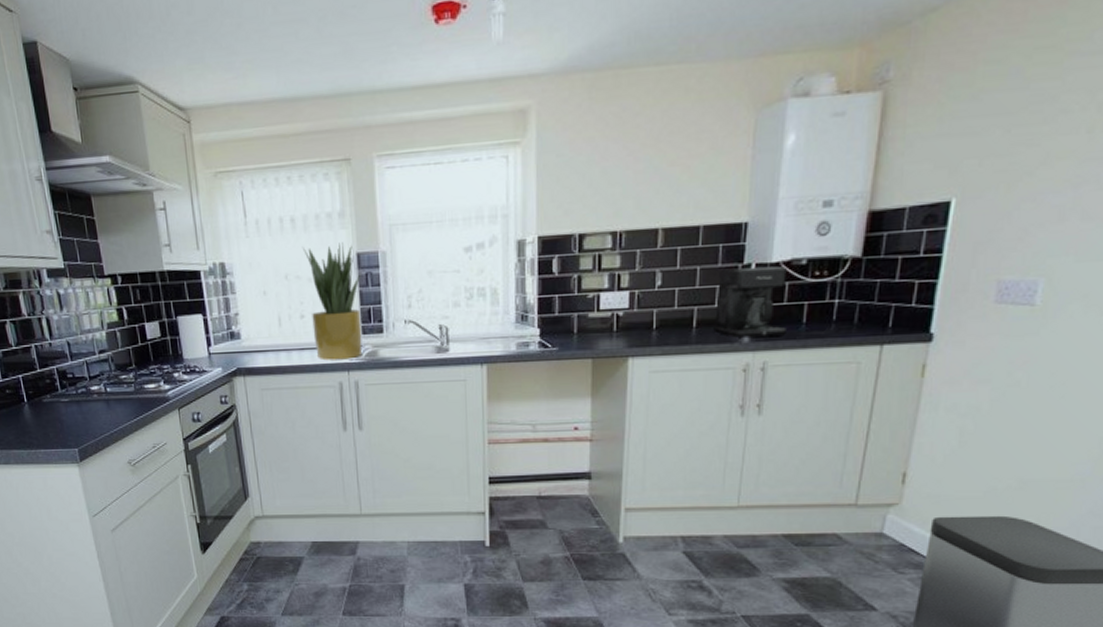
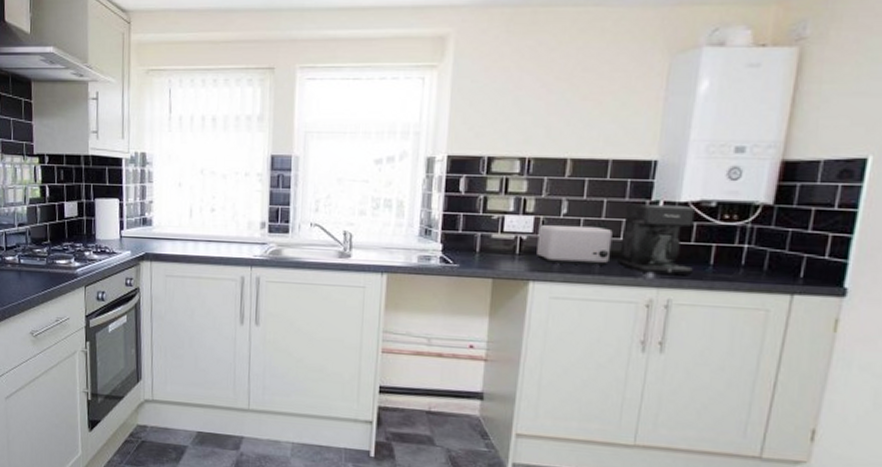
planter: present [303,242,363,361] -> none [221,144,274,256]
toaster: none [634,295,707,337] -> present [536,225,613,266]

